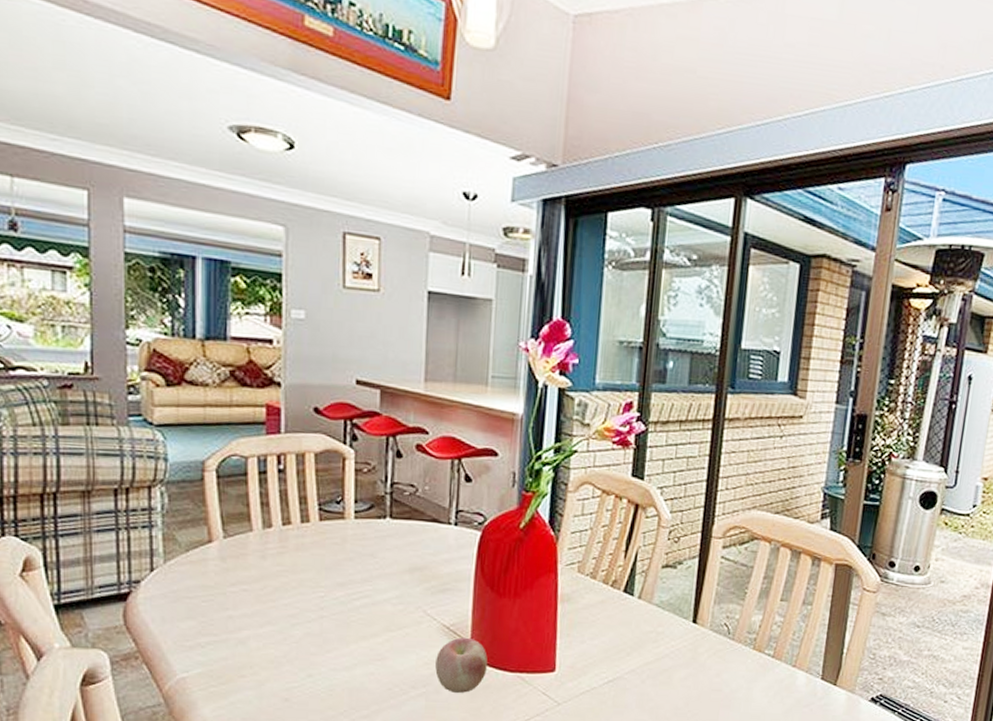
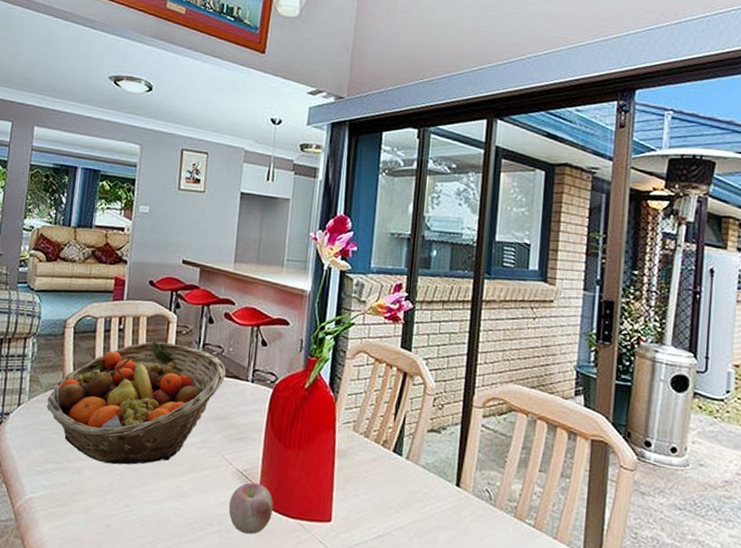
fruit basket: none [191,482,422,631] -> present [47,341,226,465]

